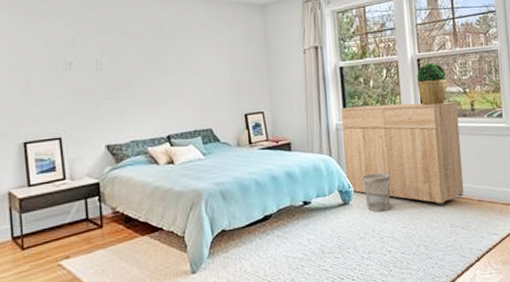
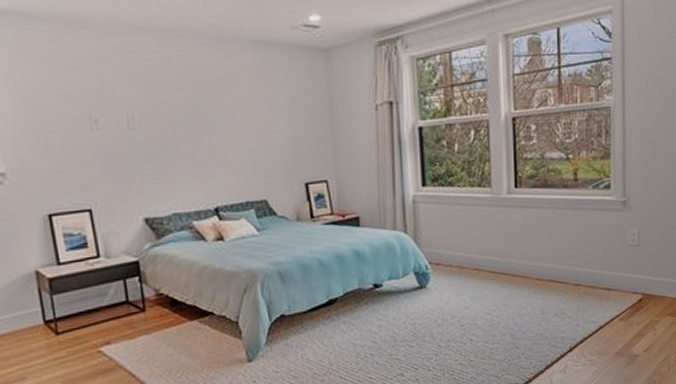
dresser: present [341,102,464,205] -> none [419,170,559,290]
wastebasket: present [362,173,391,213] -> none [442,252,475,297]
potted plant: present [416,63,447,106] -> none [510,123,546,174]

